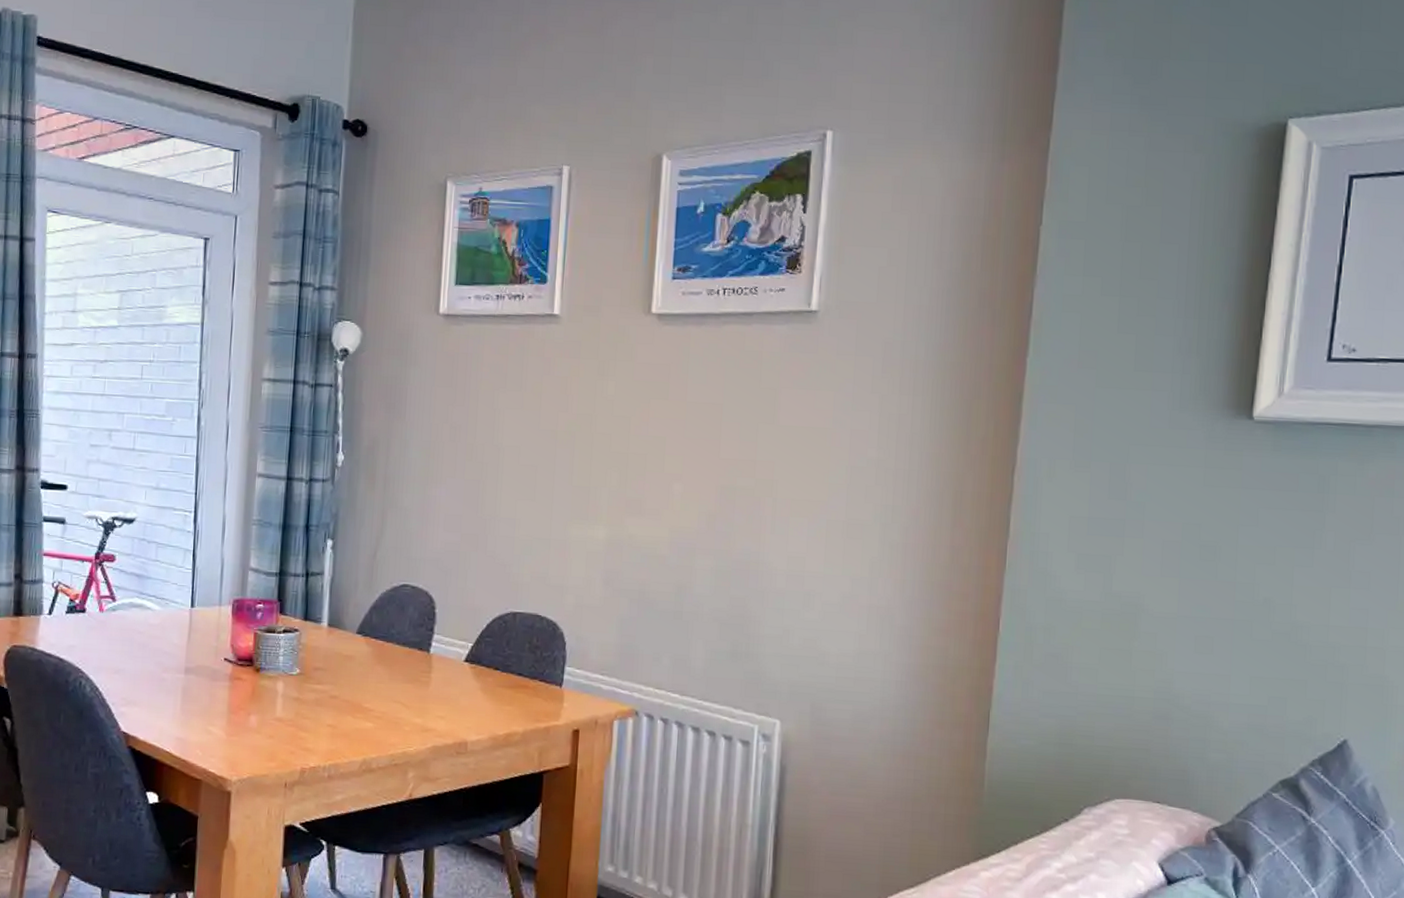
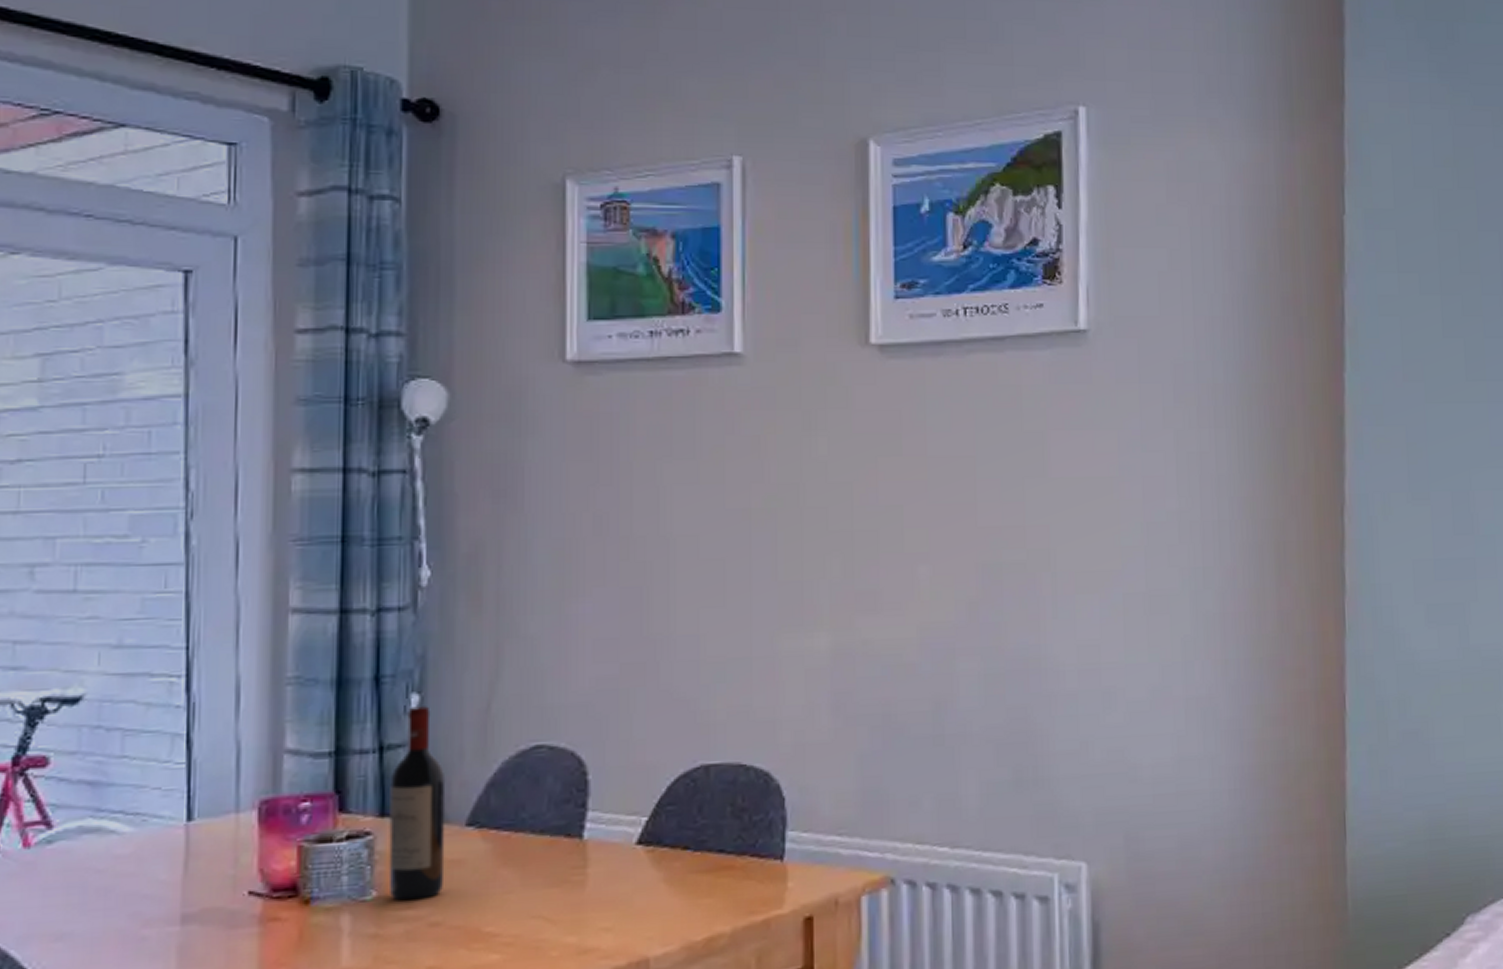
wine bottle: none [307,548,346,679] -> present [388,706,446,900]

